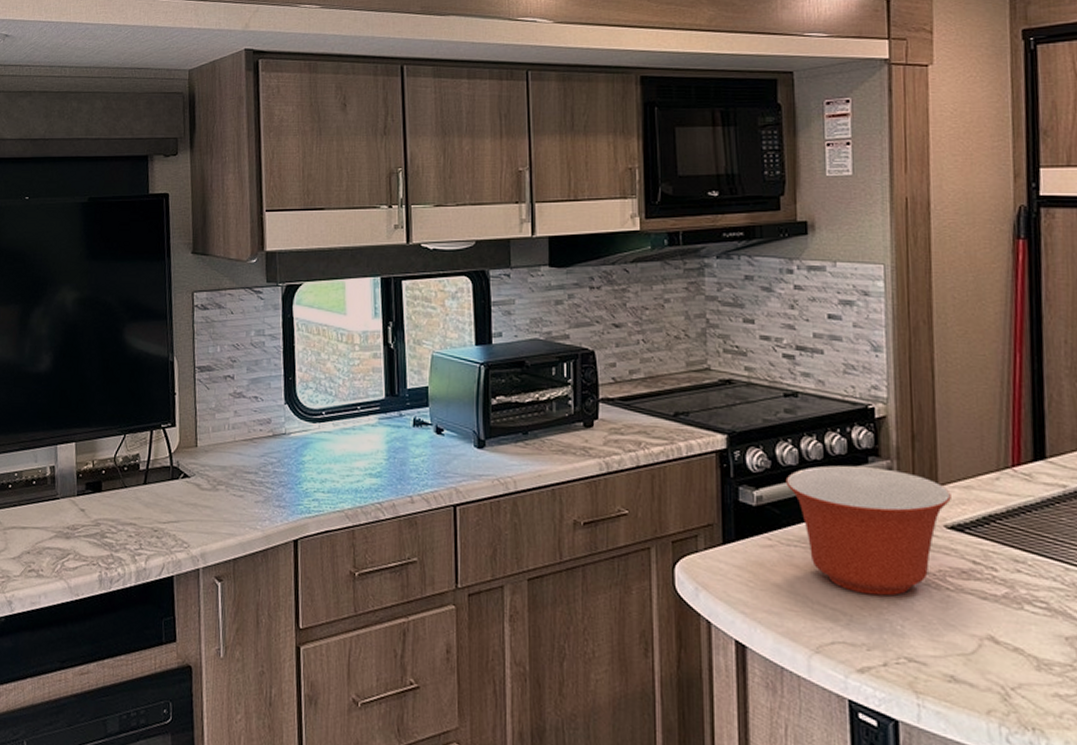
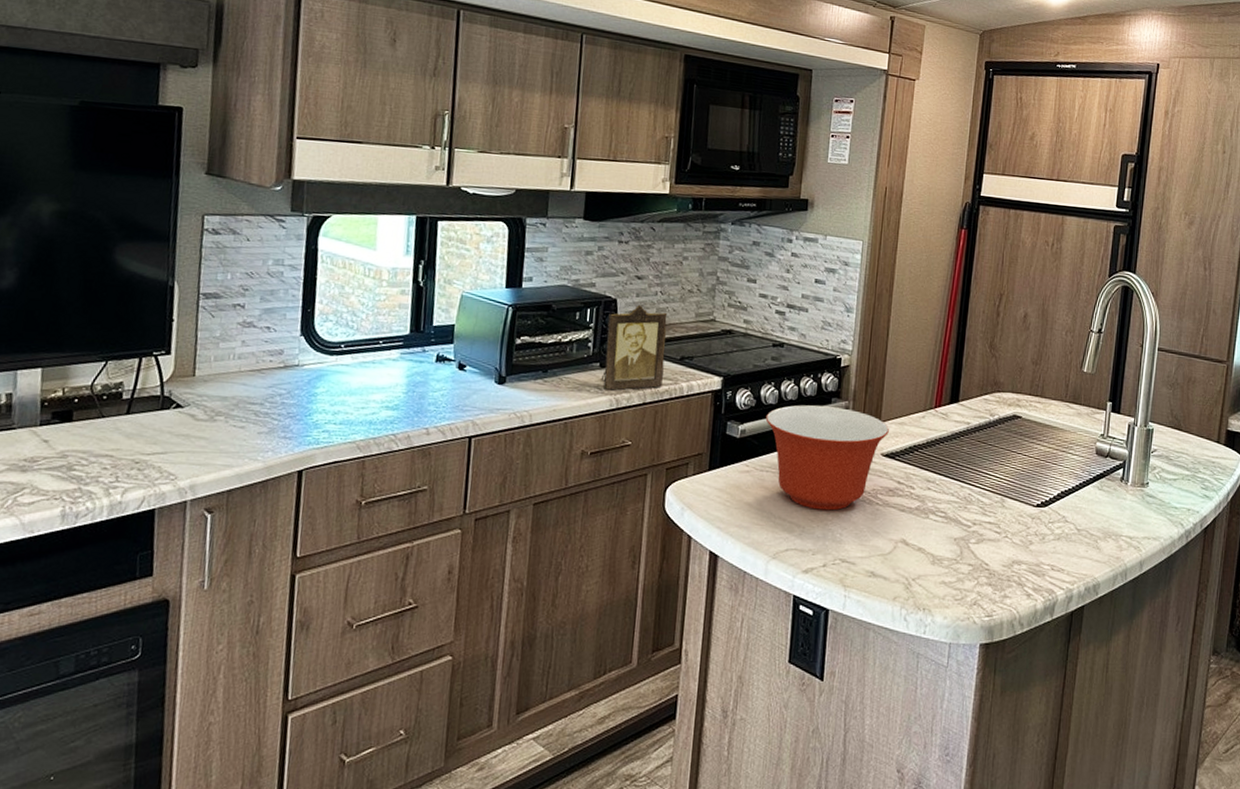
photo frame: none [587,355,656,453] -> present [602,304,668,391]

